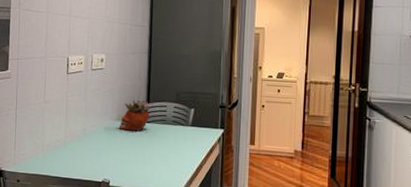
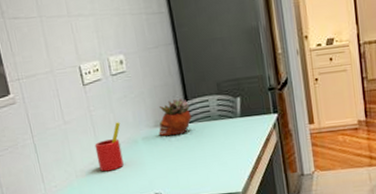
straw: none [63,110,90,151] -> present [94,122,124,172]

